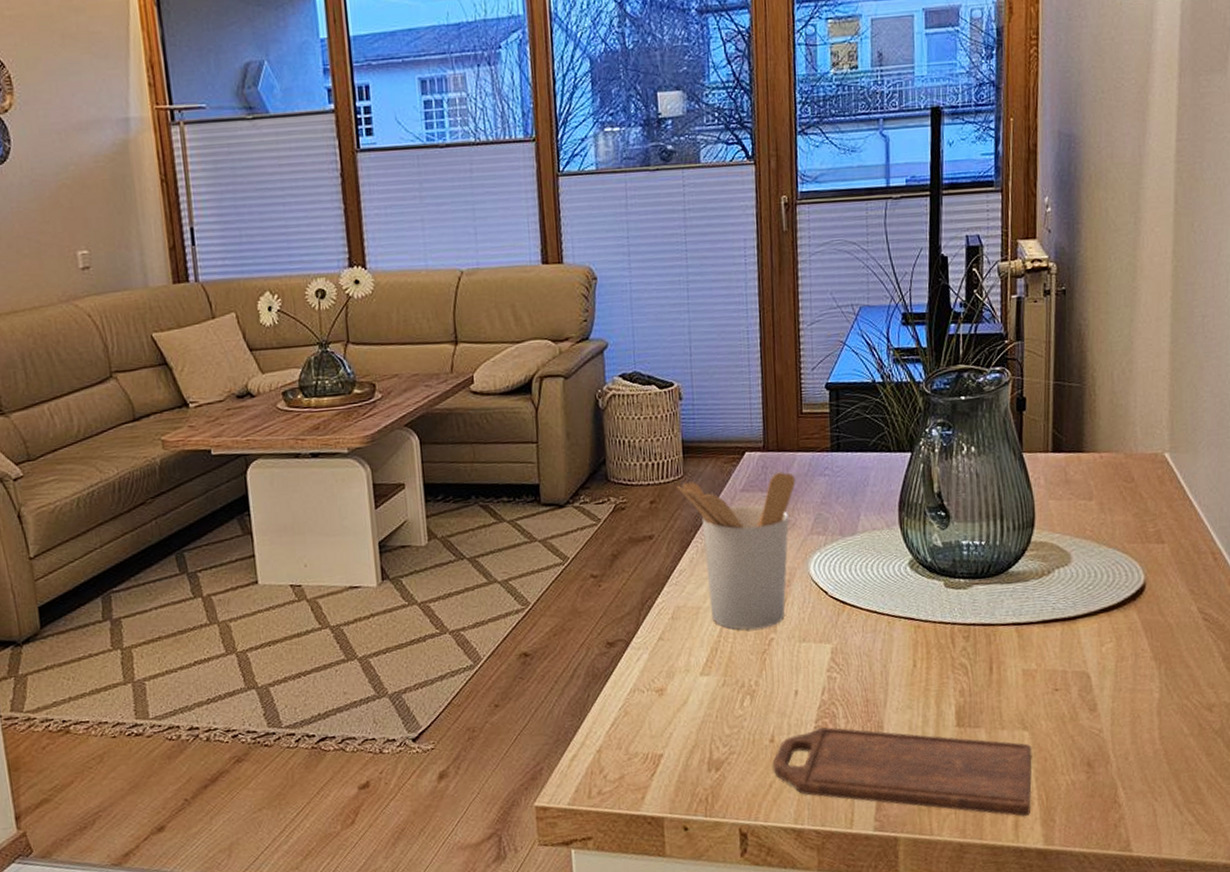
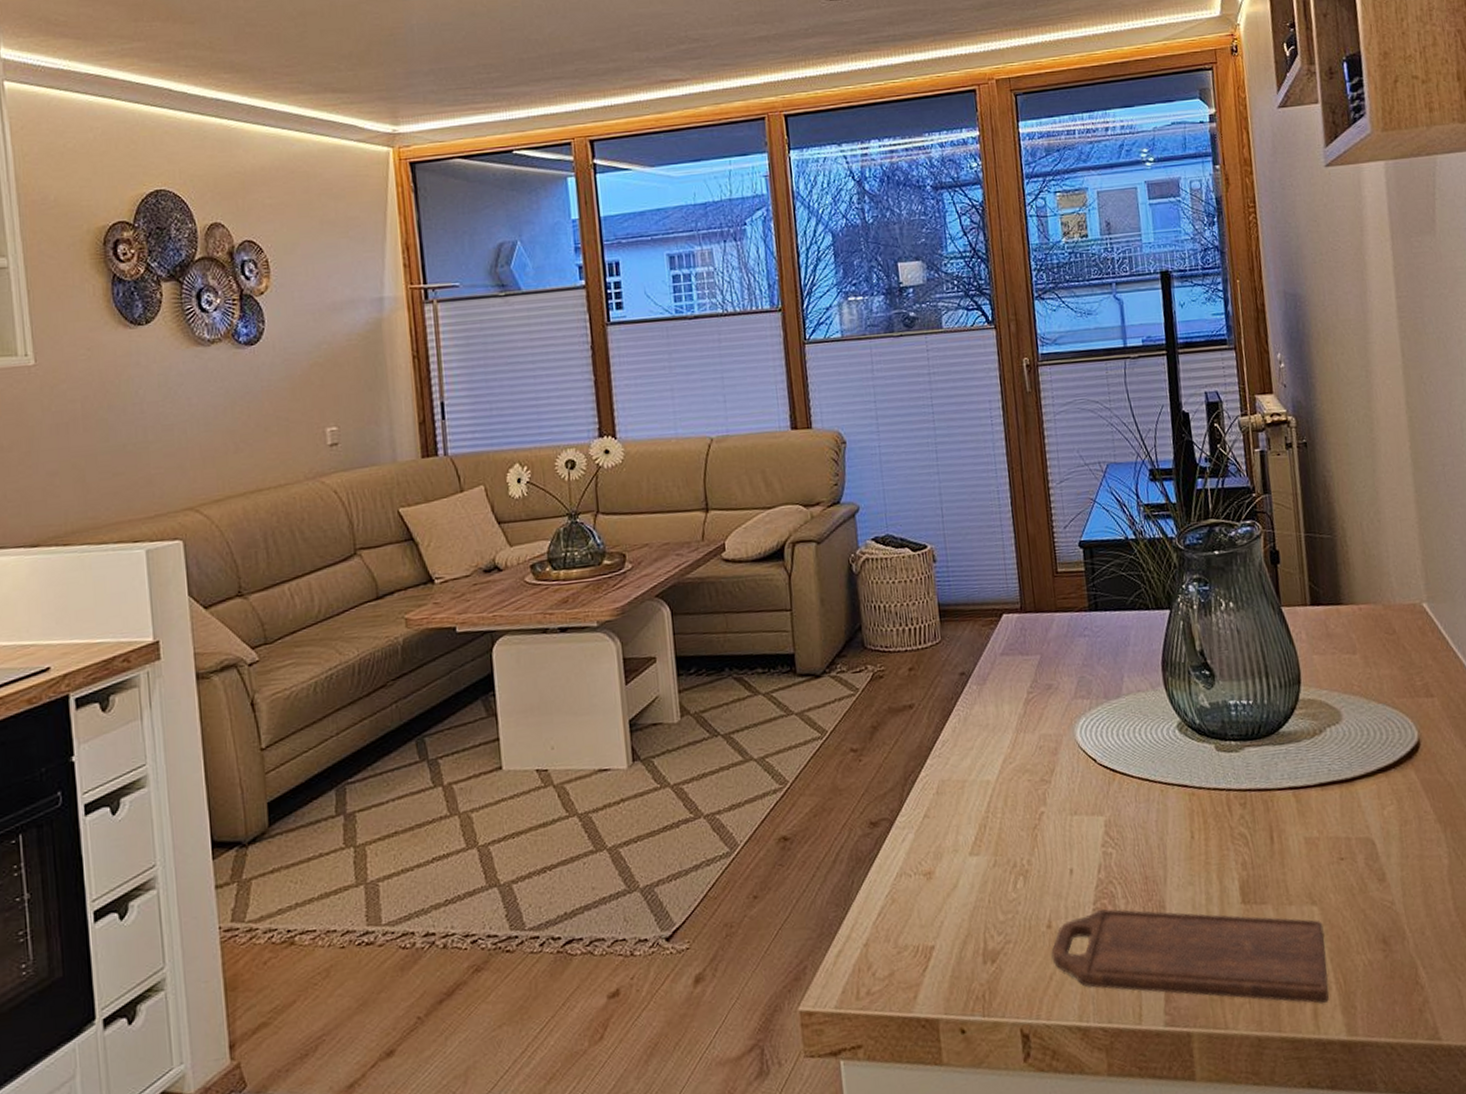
utensil holder: present [677,472,796,630] -> none [935,633,1056,803]

